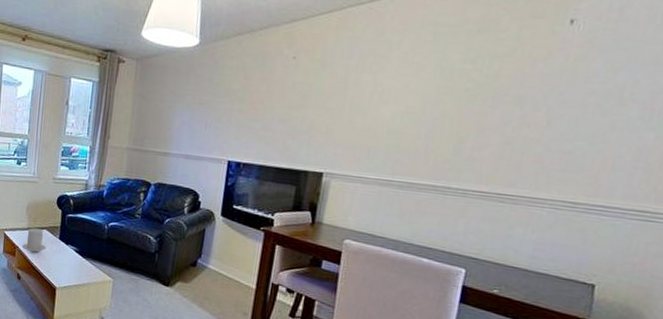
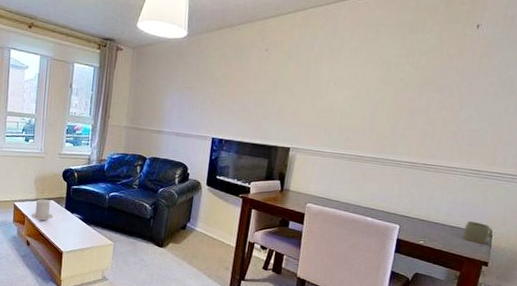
mug: none [553,267,596,297] -> present [463,221,493,244]

